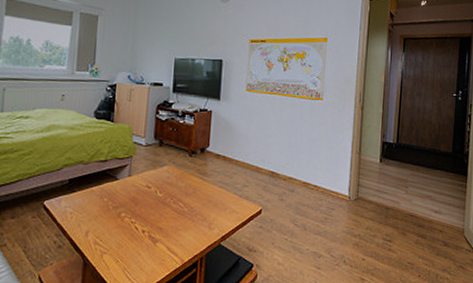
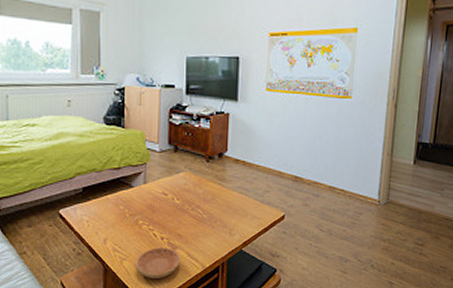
saucer: none [116,241,160,274] -> present [136,247,180,280]

